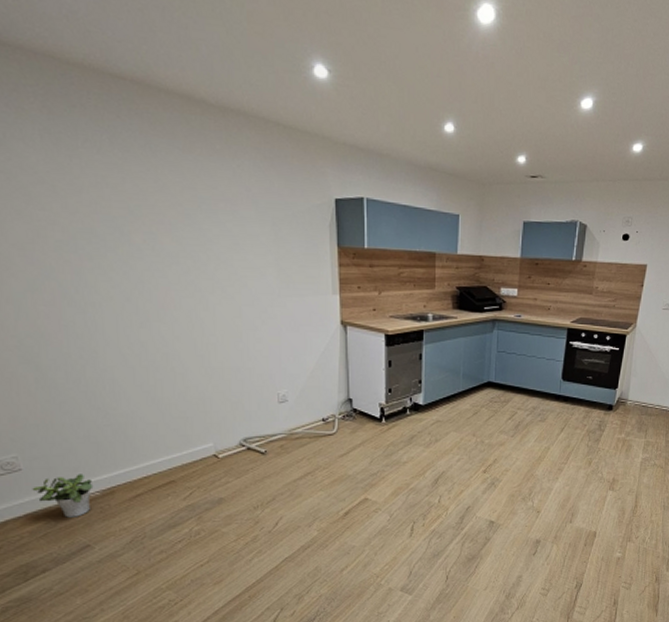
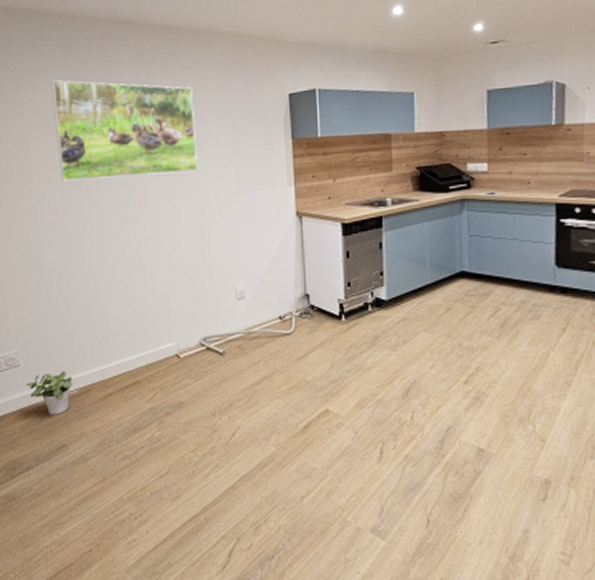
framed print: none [29,140,232,271] -> present [51,80,197,181]

